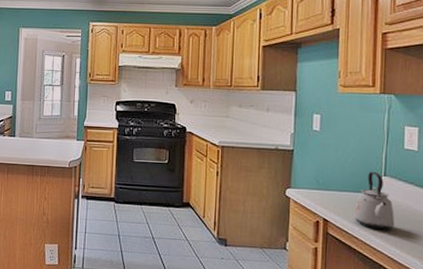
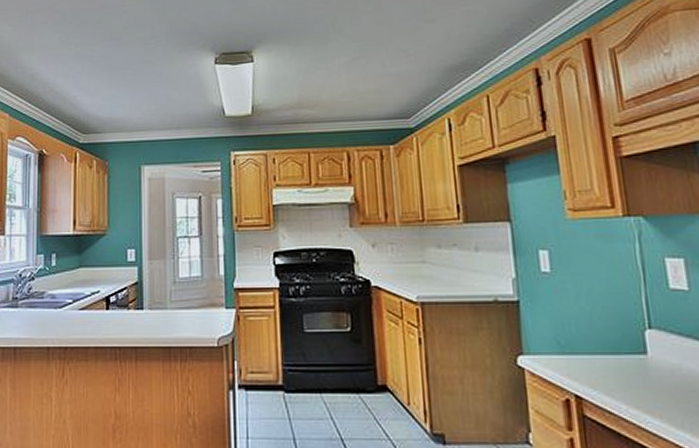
kettle: present [354,171,395,230] -> none [615,323,677,406]

